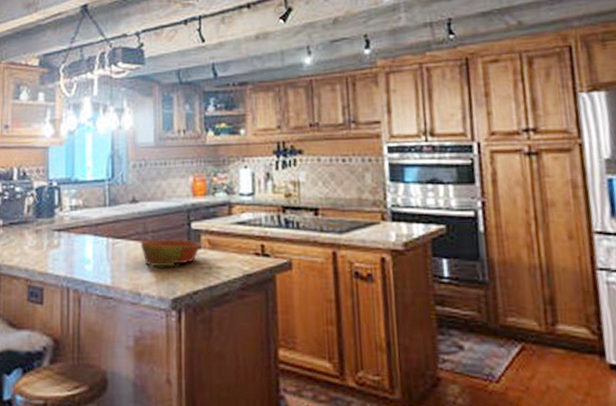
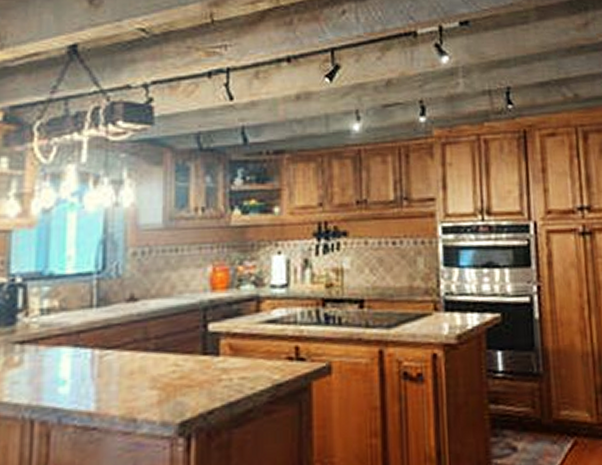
bowl: present [140,239,204,267] -> none [138,345,223,383]

